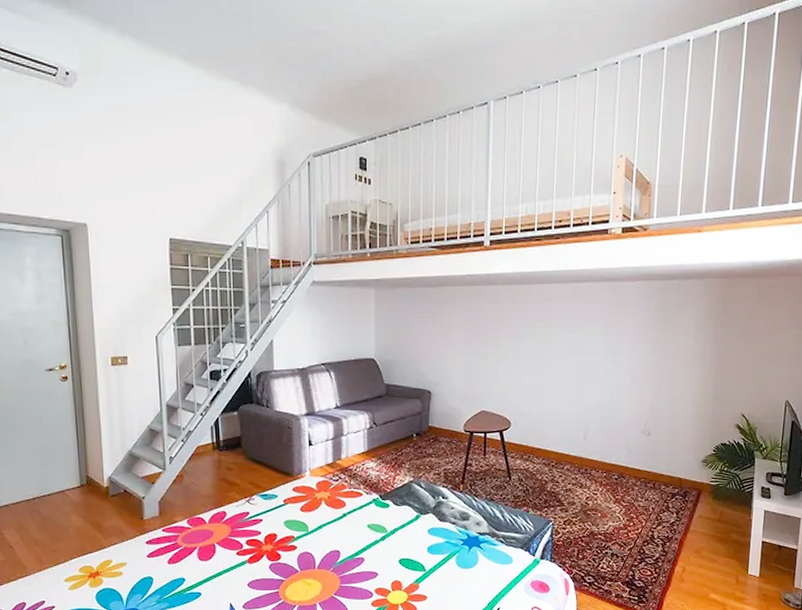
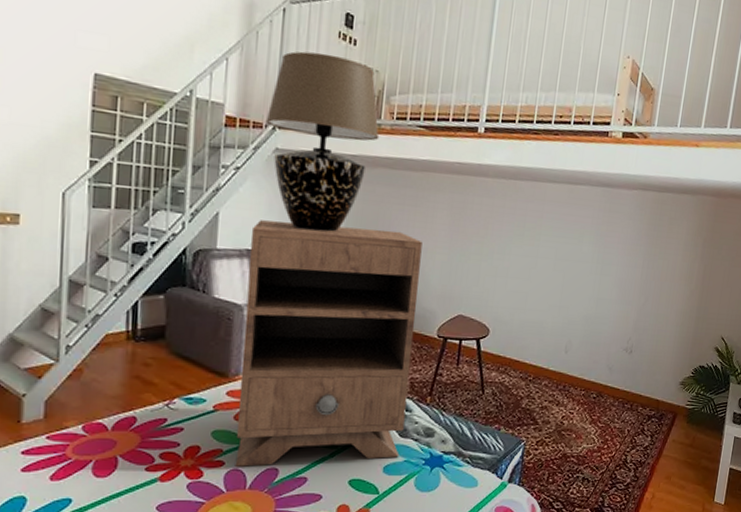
nightstand: none [301,341,444,550] -> present [235,220,423,467]
table lamp: none [302,195,398,347] -> present [265,51,380,232]

